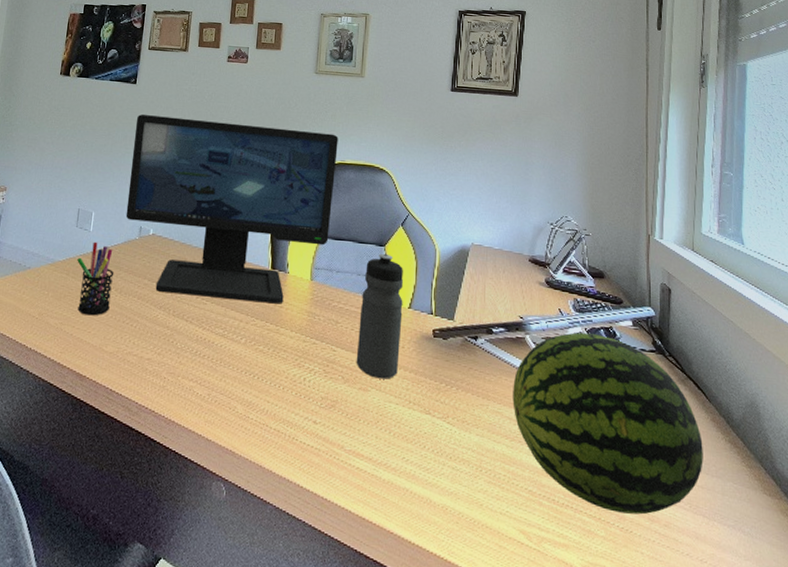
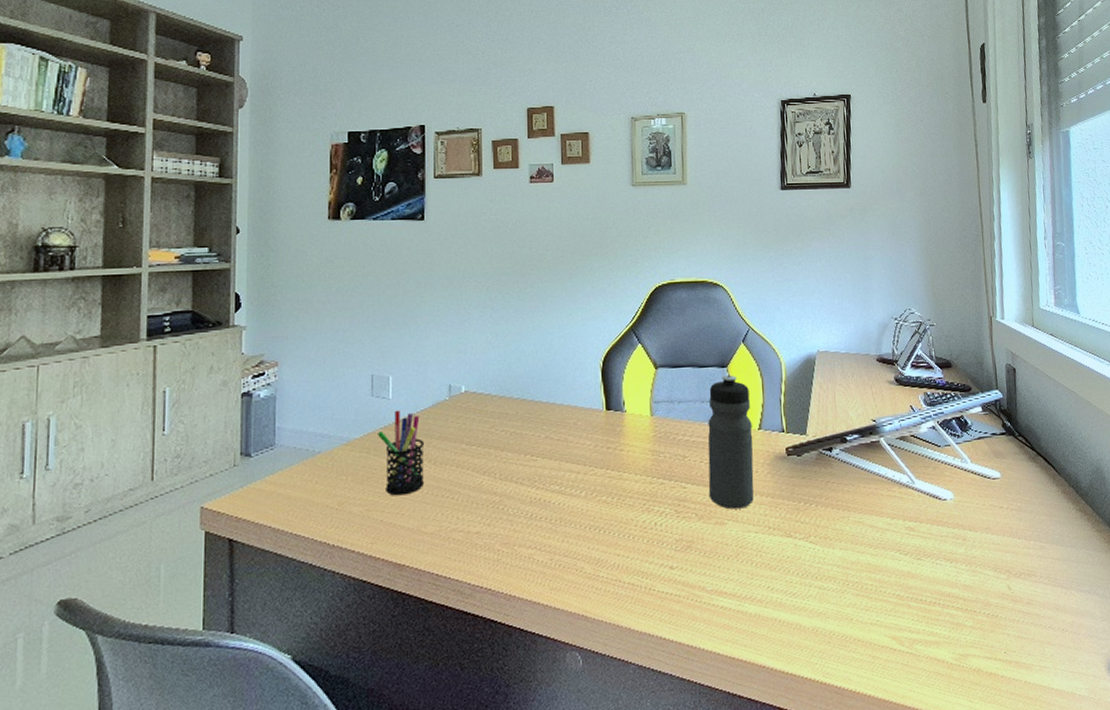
computer monitor: present [125,114,338,304] -> none [429,251,666,456]
fruit: present [513,332,703,515] -> none [872,425,1058,600]

